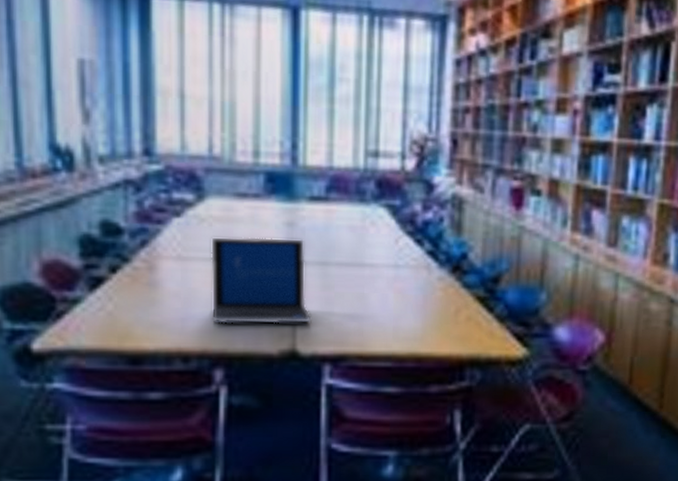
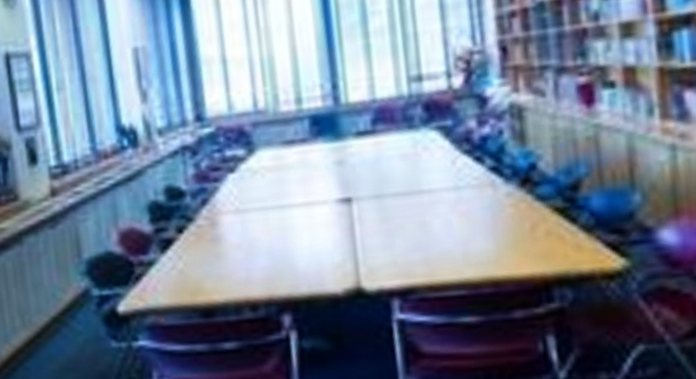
laptop: present [211,236,312,324] -> none [266,175,373,270]

